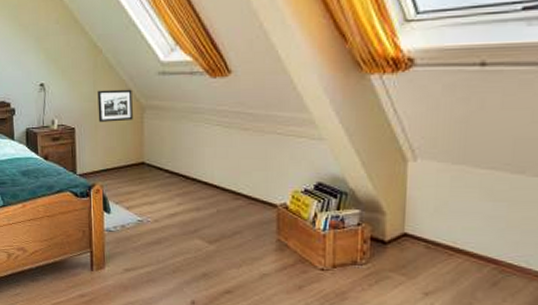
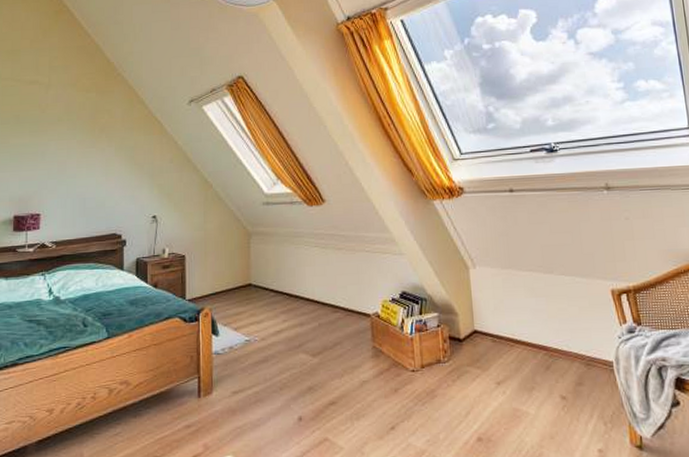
picture frame: present [97,89,133,122] -> none [207,218,240,249]

